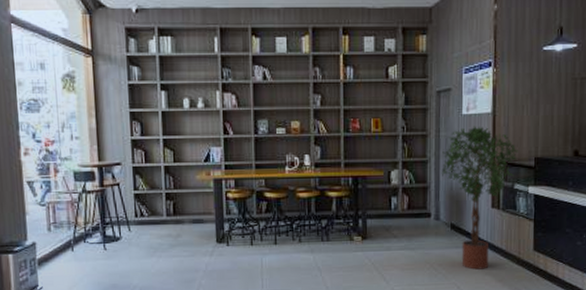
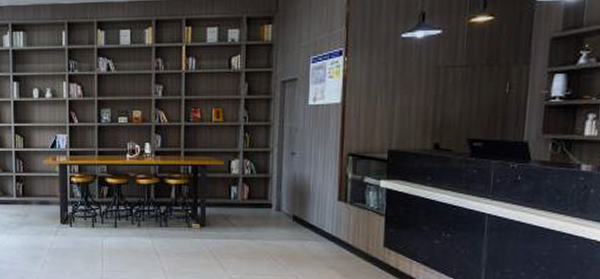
potted tree: present [441,126,518,270] -> none [284,116,370,263]

